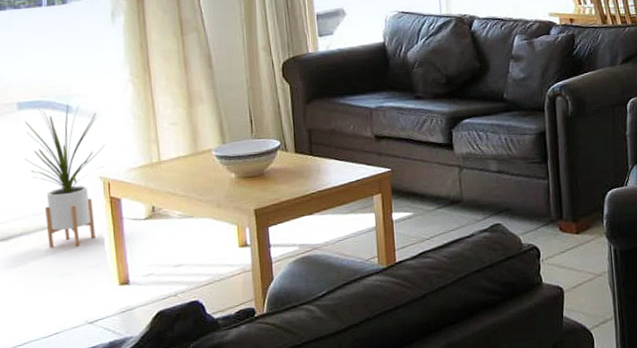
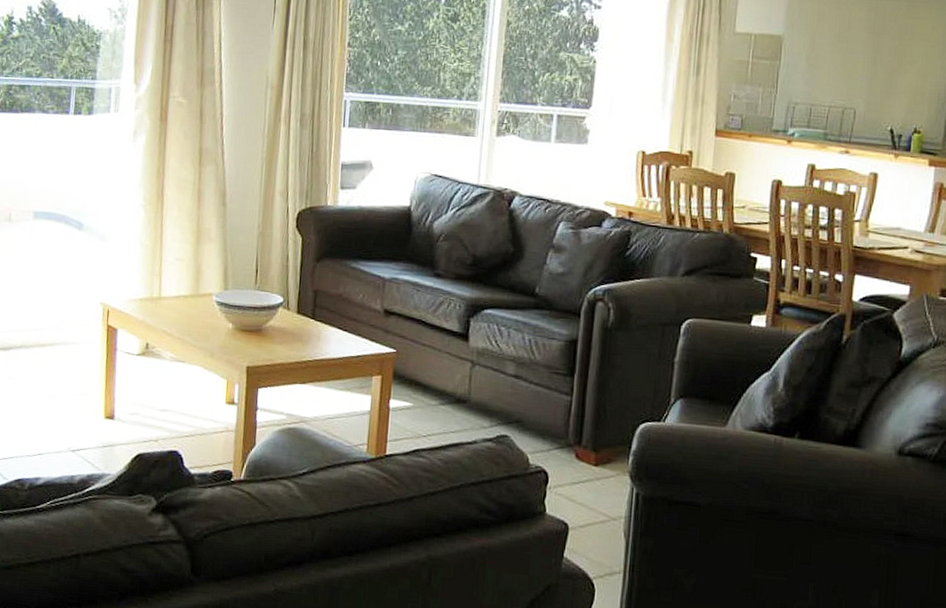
house plant: present [24,104,105,247] -> none [33,221,110,370]

